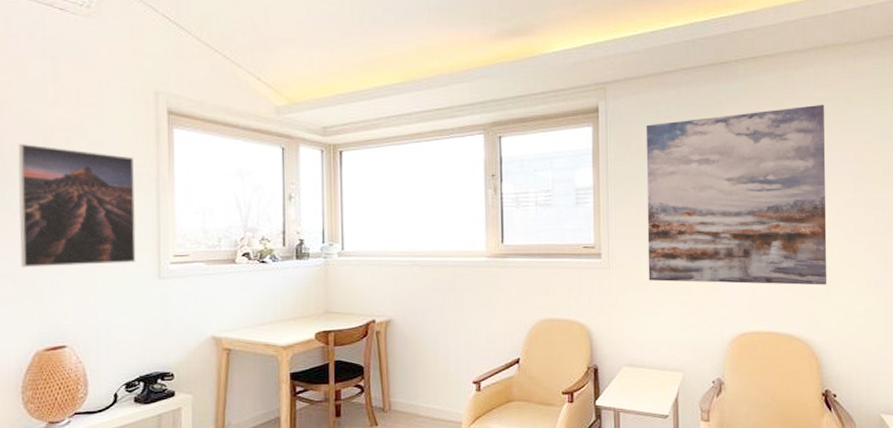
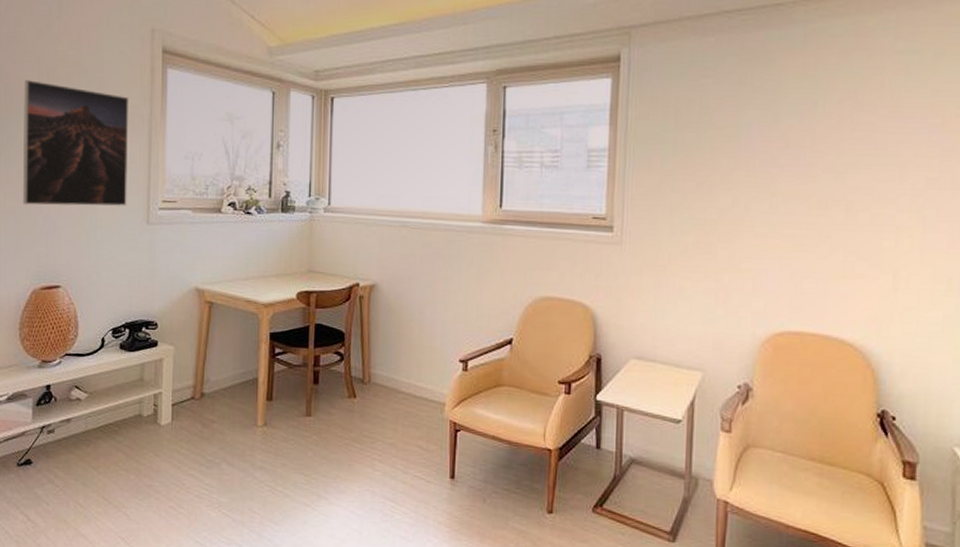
wall art: present [646,104,827,286] -> none [667,57,907,282]

